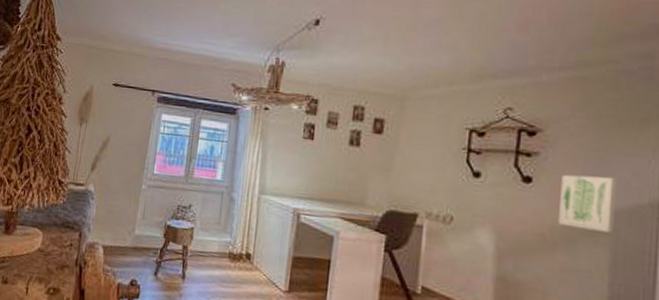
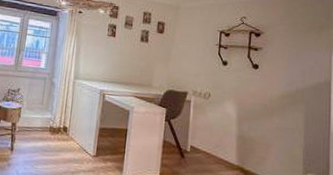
wall art: present [559,174,617,233] -> none [275,63,306,102]

